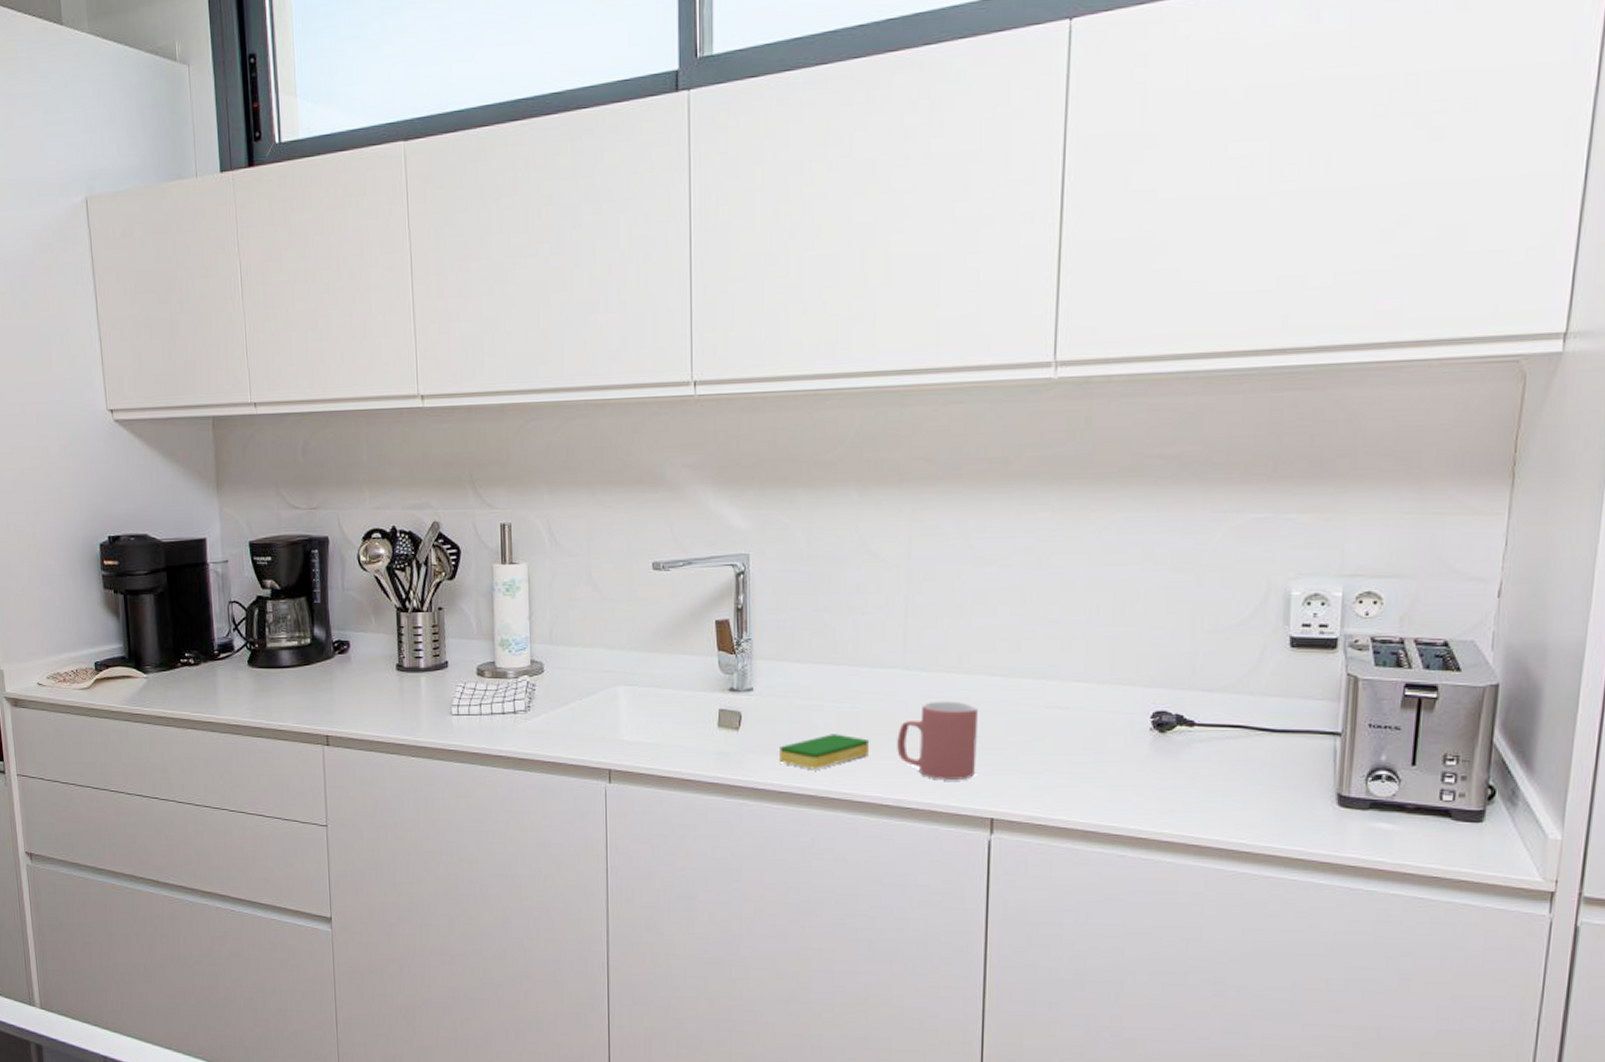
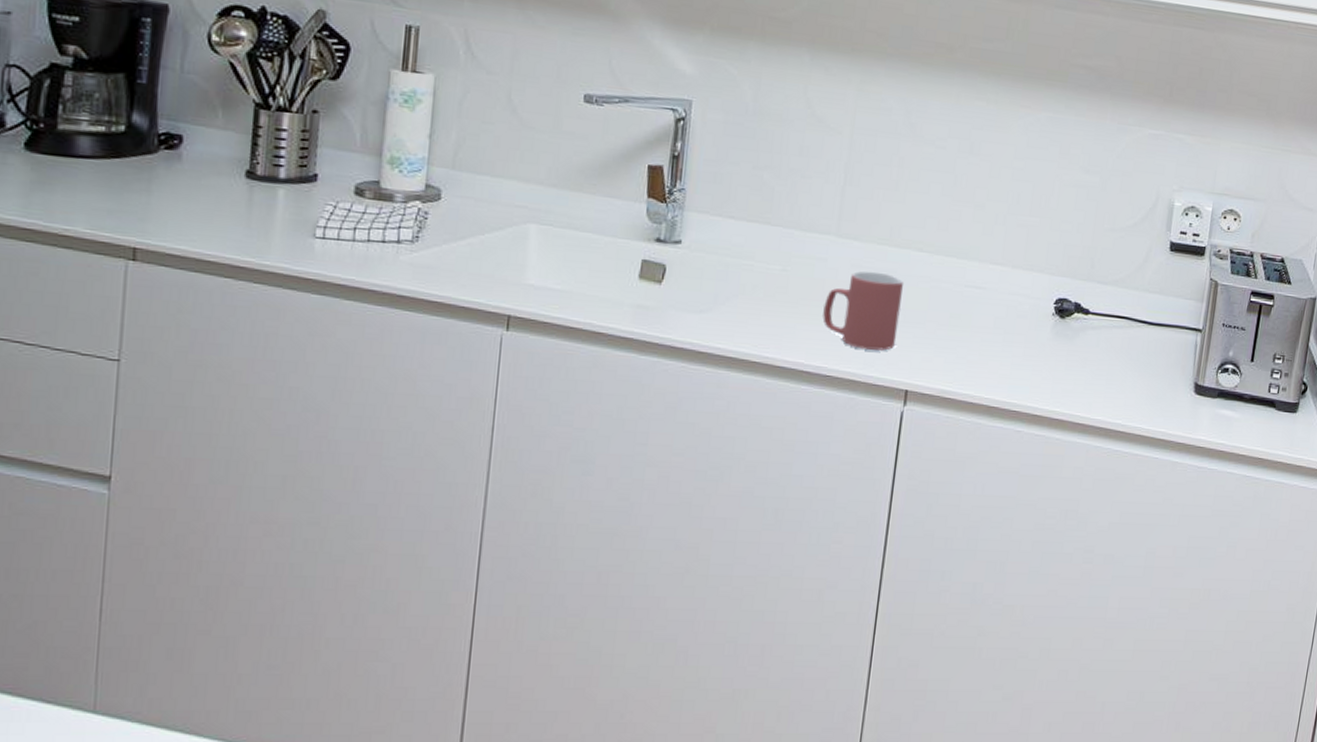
dish sponge: present [780,734,870,769] -> none [702,295,797,331]

